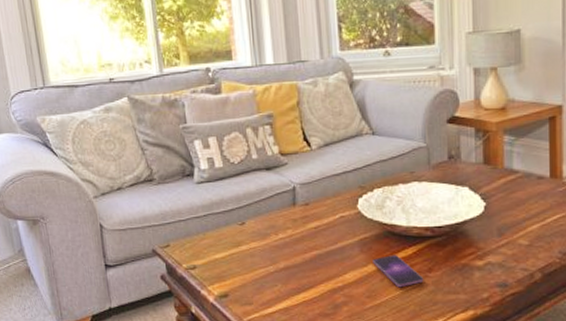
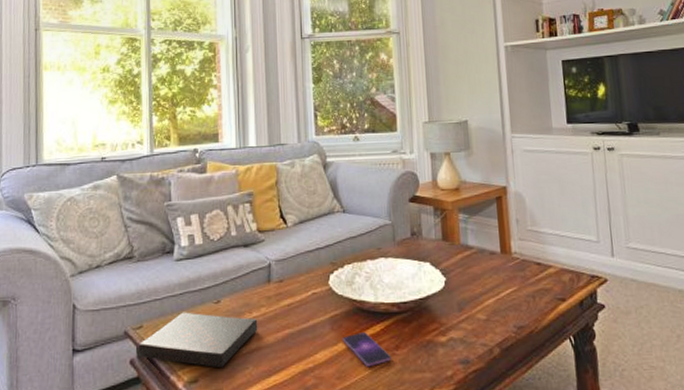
book: none [167,232,285,285] -> present [138,312,258,368]

